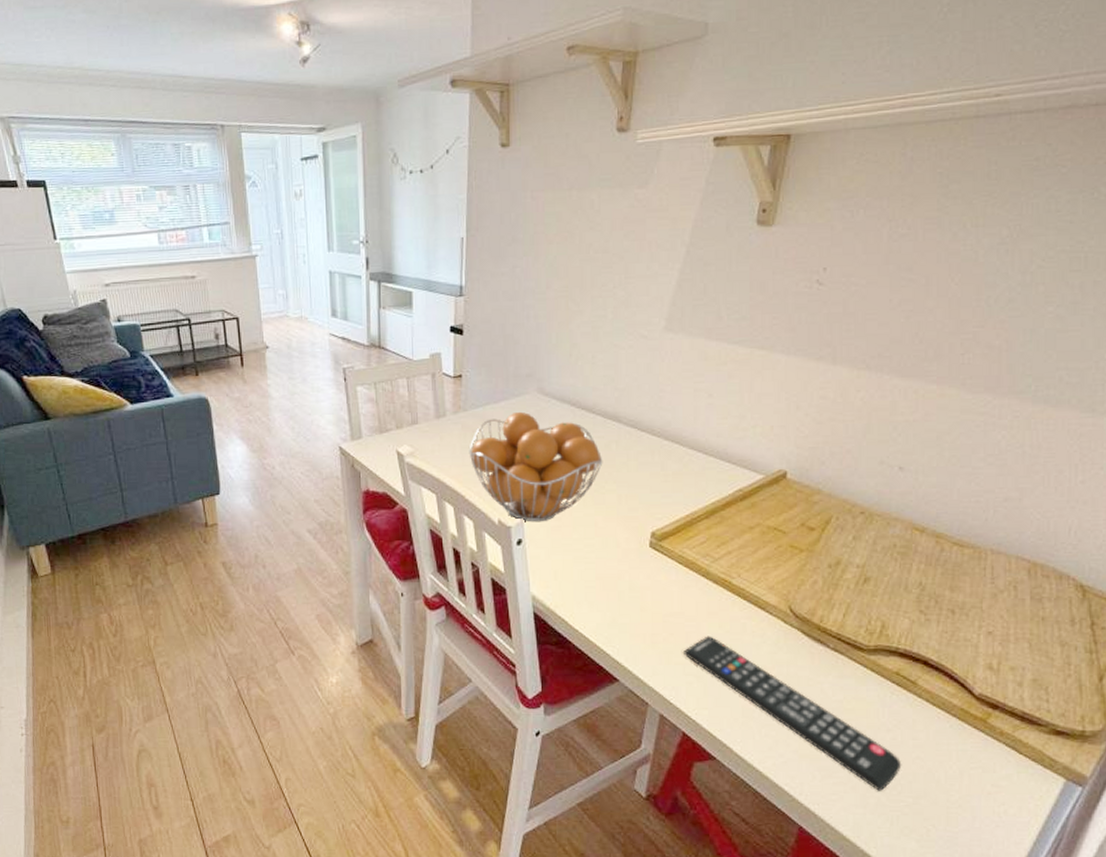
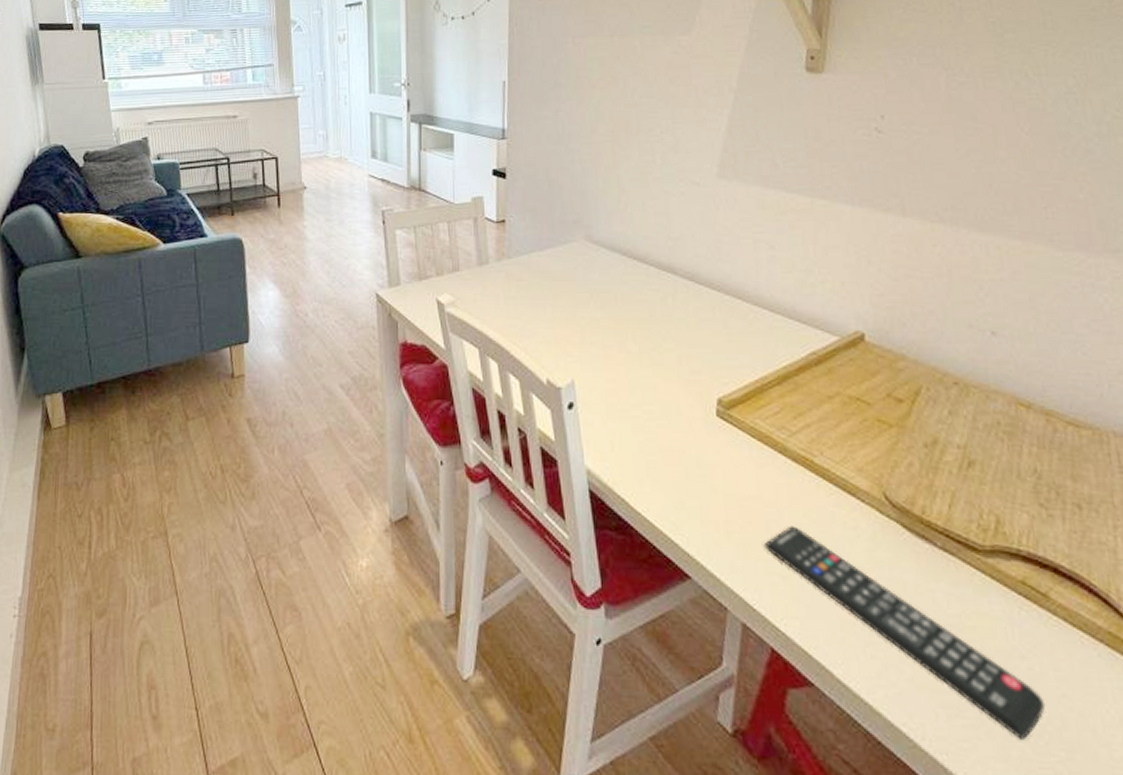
fruit basket: present [468,411,603,522] -> none [513,260,660,384]

